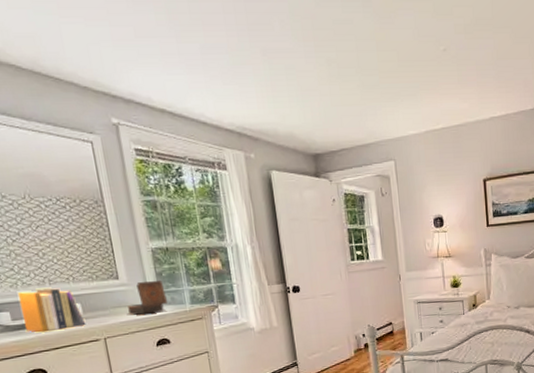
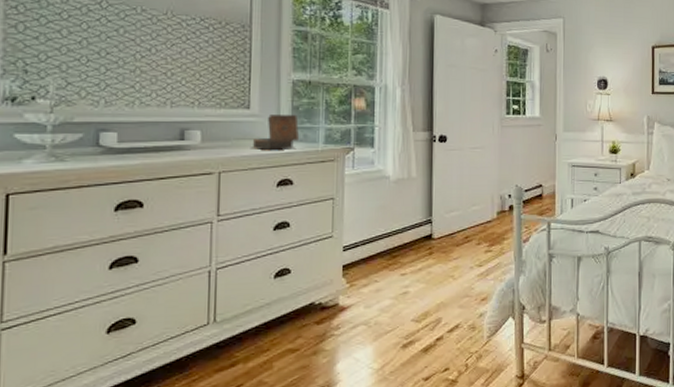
books: present [17,288,86,333] -> none [130,111,202,159]

